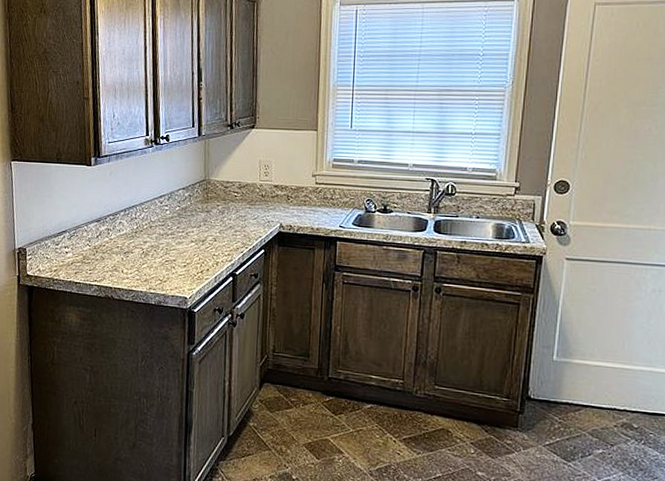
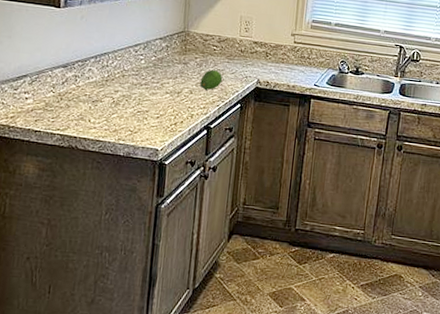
fruit: none [223,216,245,237] -> present [200,69,223,90]

